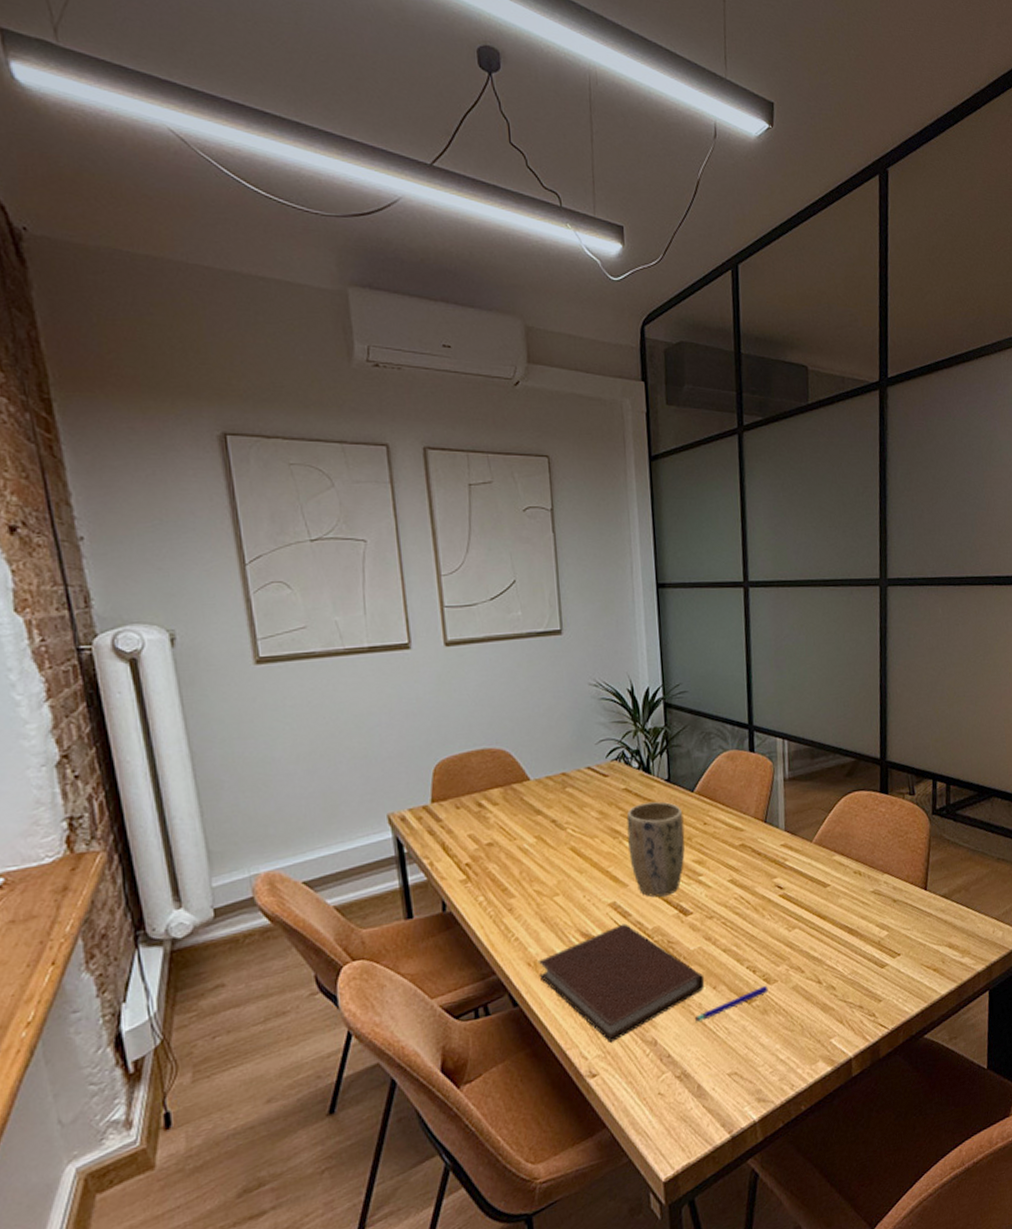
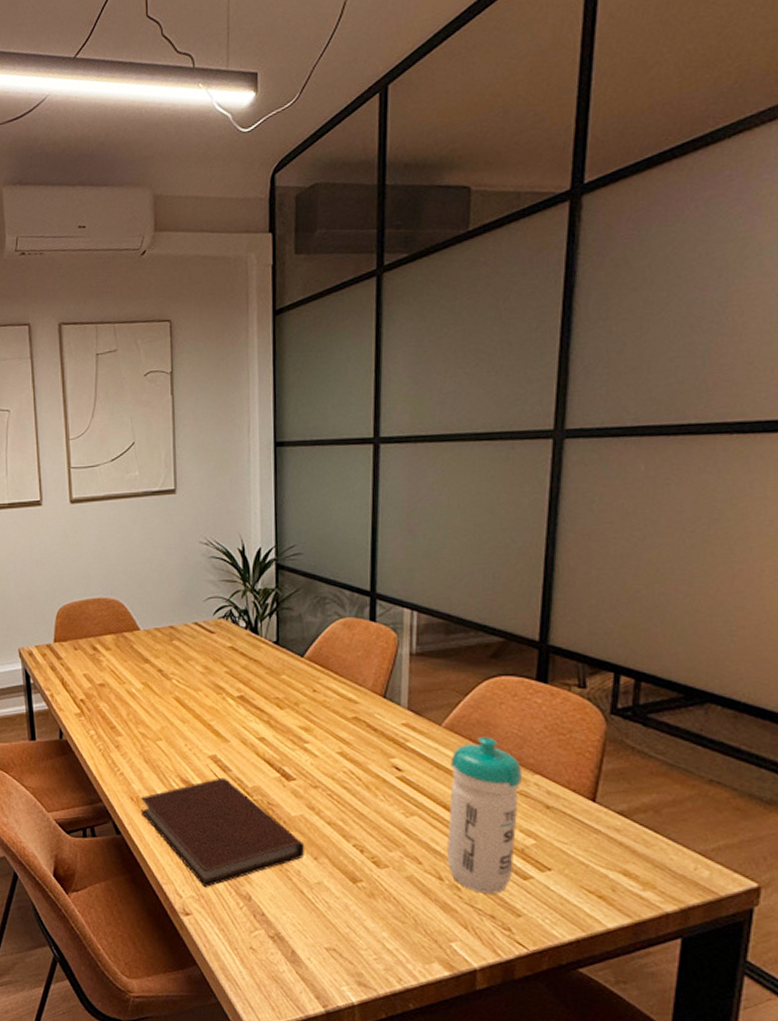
plant pot: present [626,801,685,897] -> none [231,663,292,758]
pen: present [695,985,769,1022] -> none [293,868,378,889]
water bottle: none [821,846,876,988] -> present [446,736,523,894]

